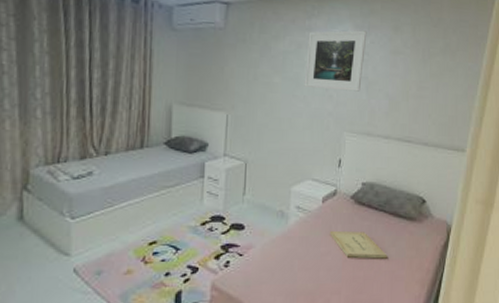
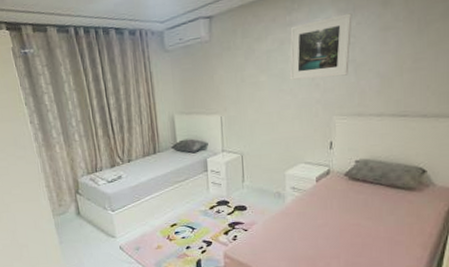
book: present [329,230,387,259] -> none [325,204,386,228]

